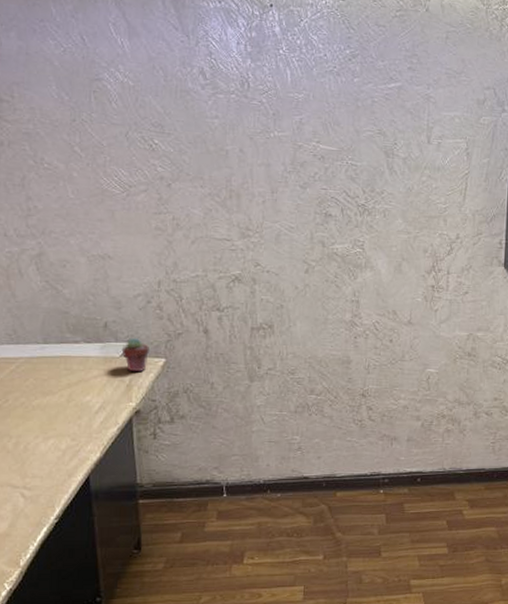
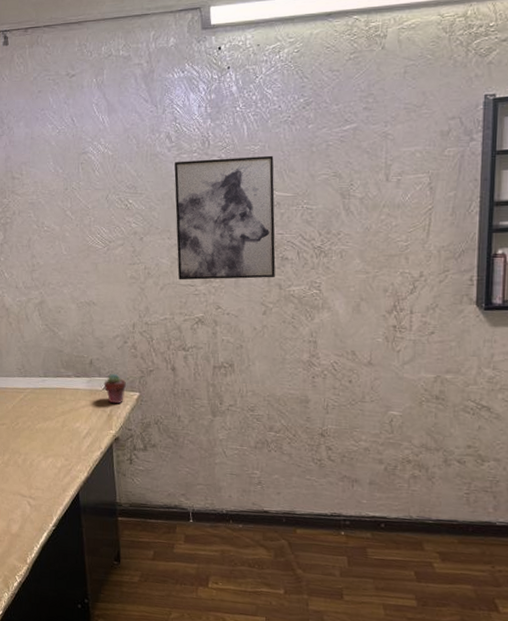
wall art: none [208,101,319,235] -> present [174,155,276,280]

